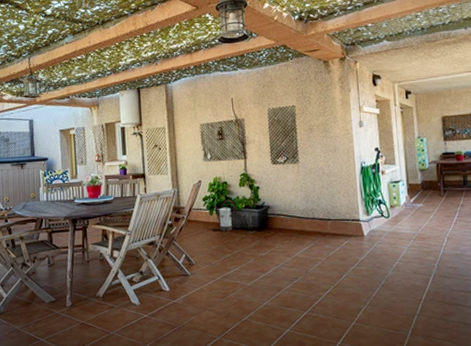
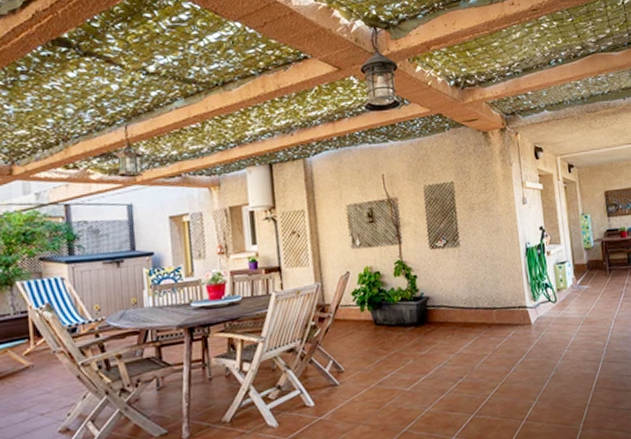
watering can: present [214,199,236,231] -> none [365,291,391,330]

